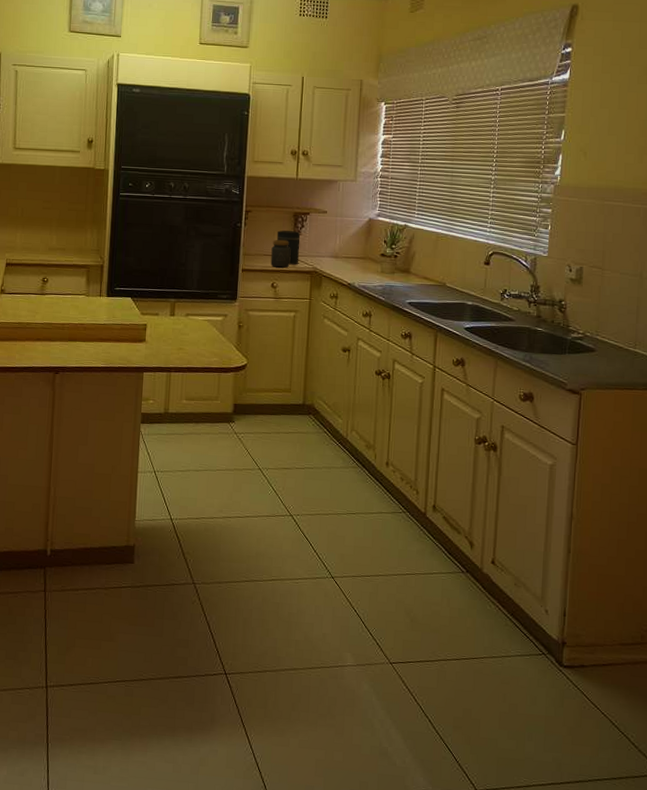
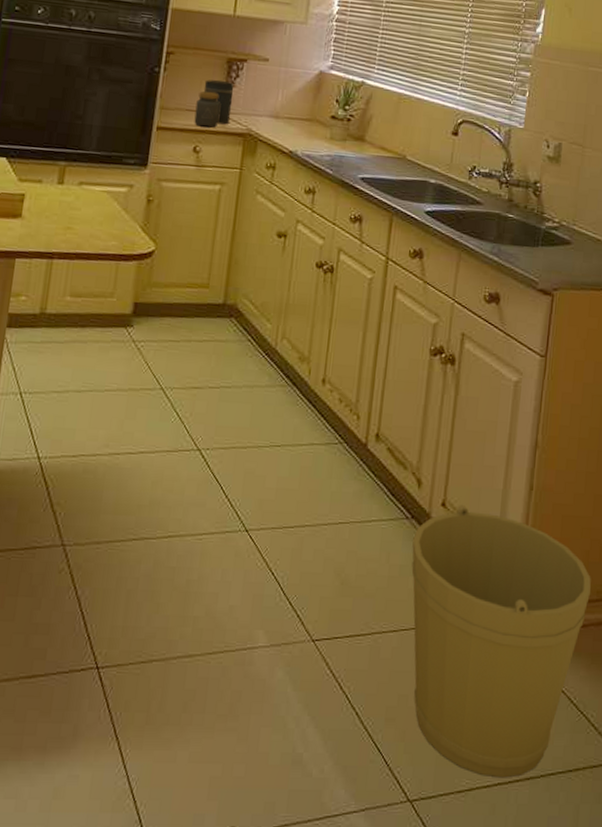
bucket: none [468,563,626,780] -> present [411,505,591,778]

